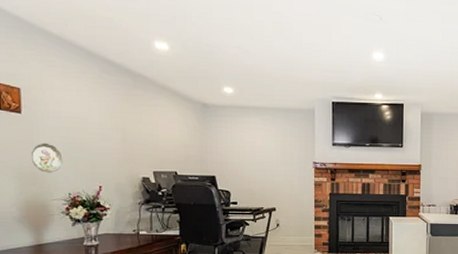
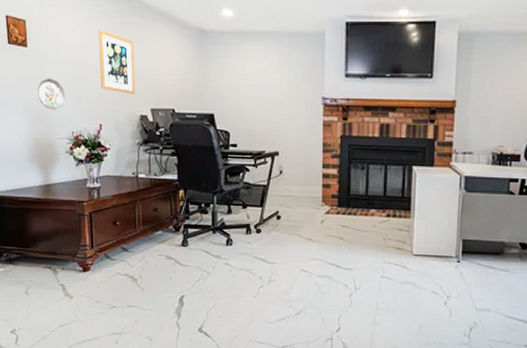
wall art: none [100,100,138,158] -> present [98,30,136,94]

